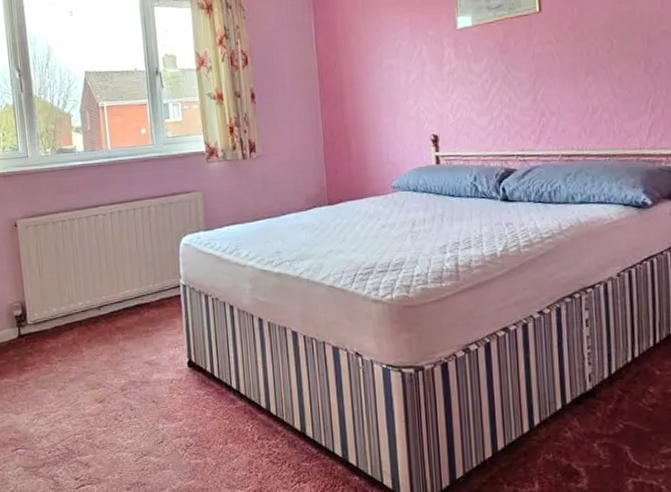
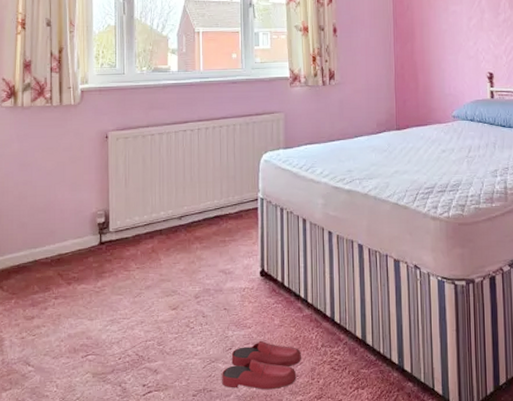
slippers: none [155,433,237,484] -> present [222,340,301,390]

